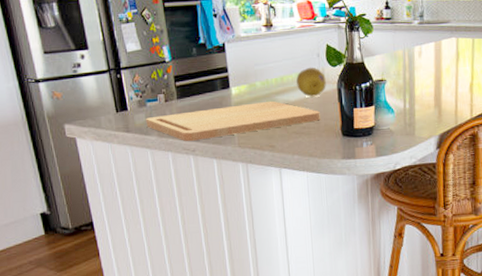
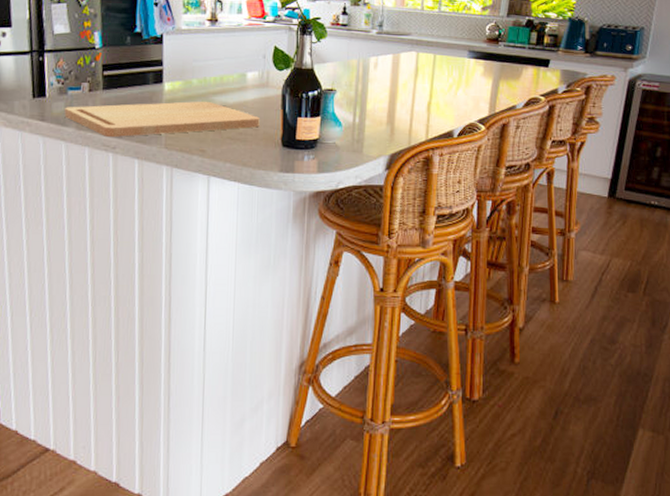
fruit: present [296,67,326,97] -> none [237,68,270,101]

